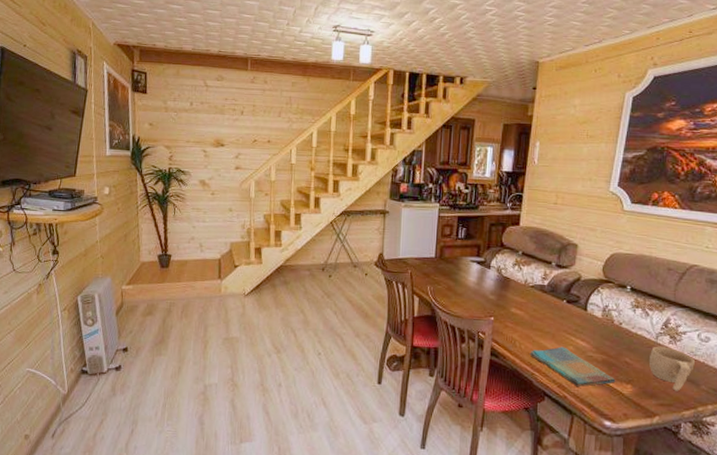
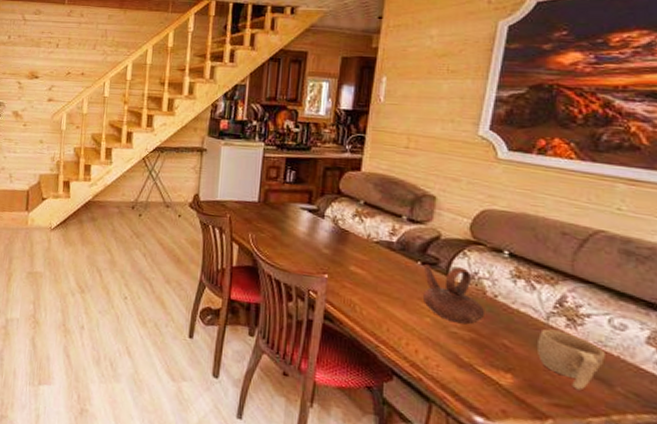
dish towel: present [529,346,616,387] -> none [373,317,490,370]
teapot: none [567,302,613,349] -> present [422,264,486,325]

